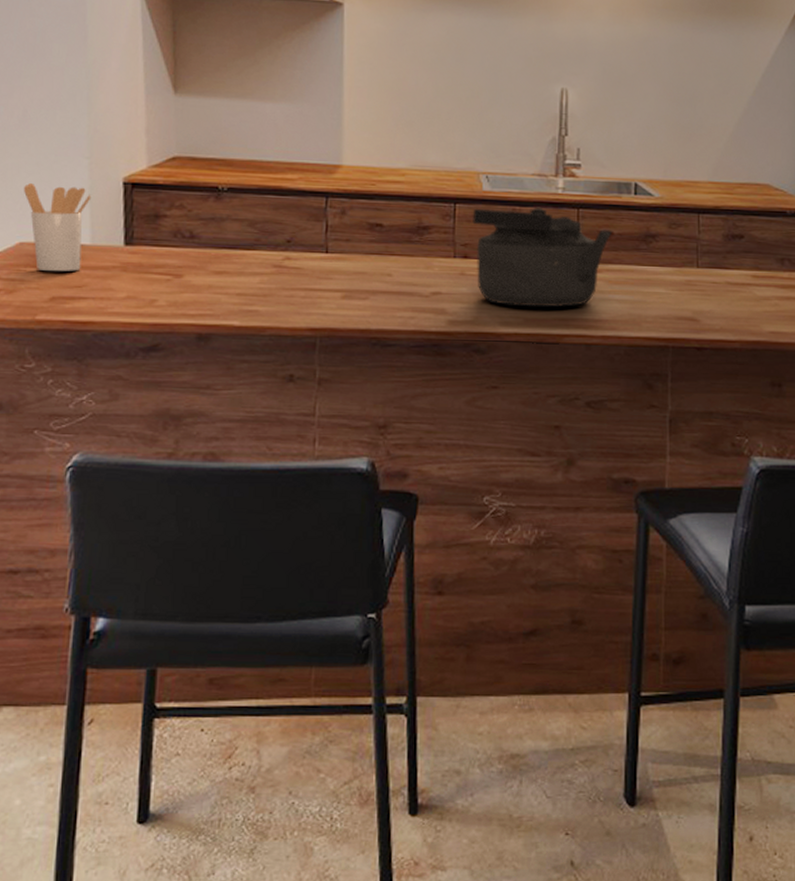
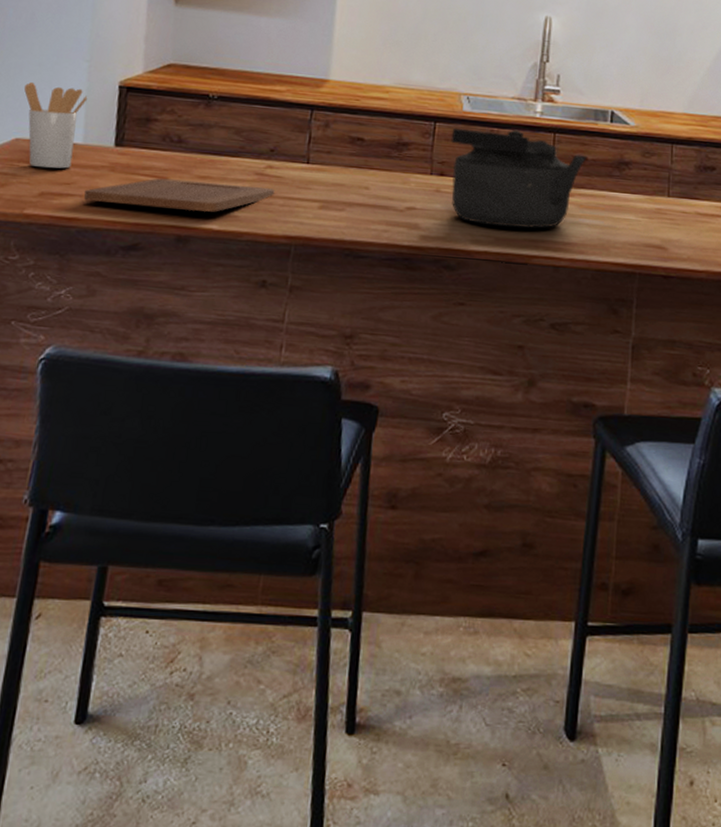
cutting board: none [96,276,295,308] -> present [84,178,275,212]

